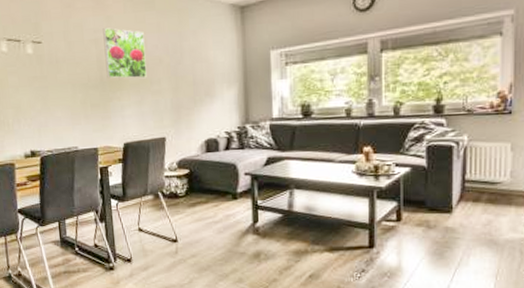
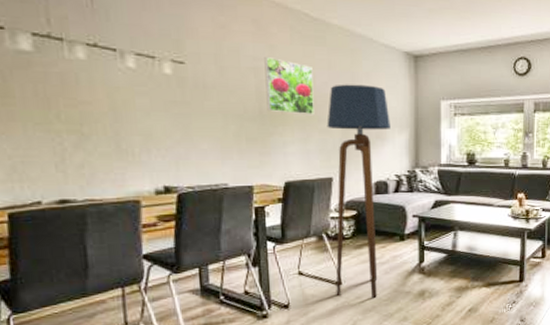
floor lamp: none [158,43,219,257] -> present [327,84,391,298]

